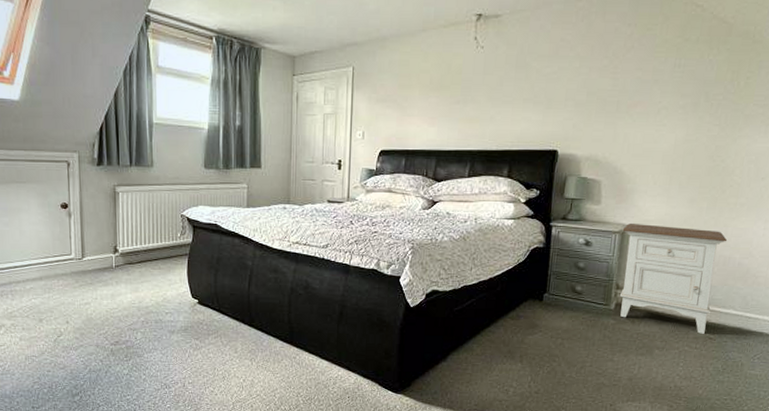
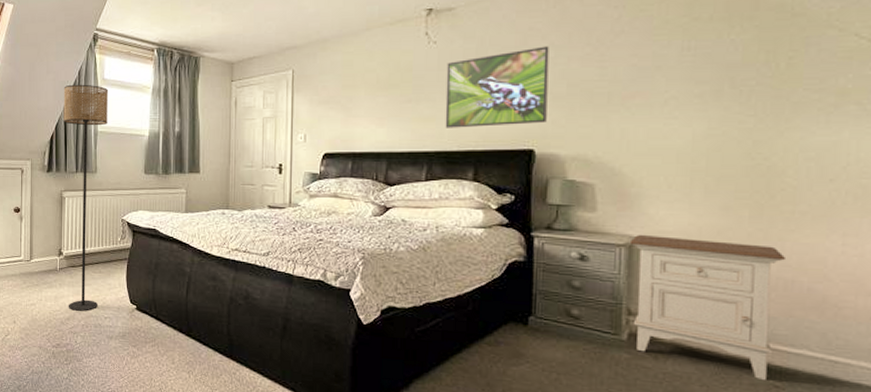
floor lamp: none [112,70,164,308] -> present [63,84,109,311]
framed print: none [487,57,576,129] -> present [445,46,549,128]

